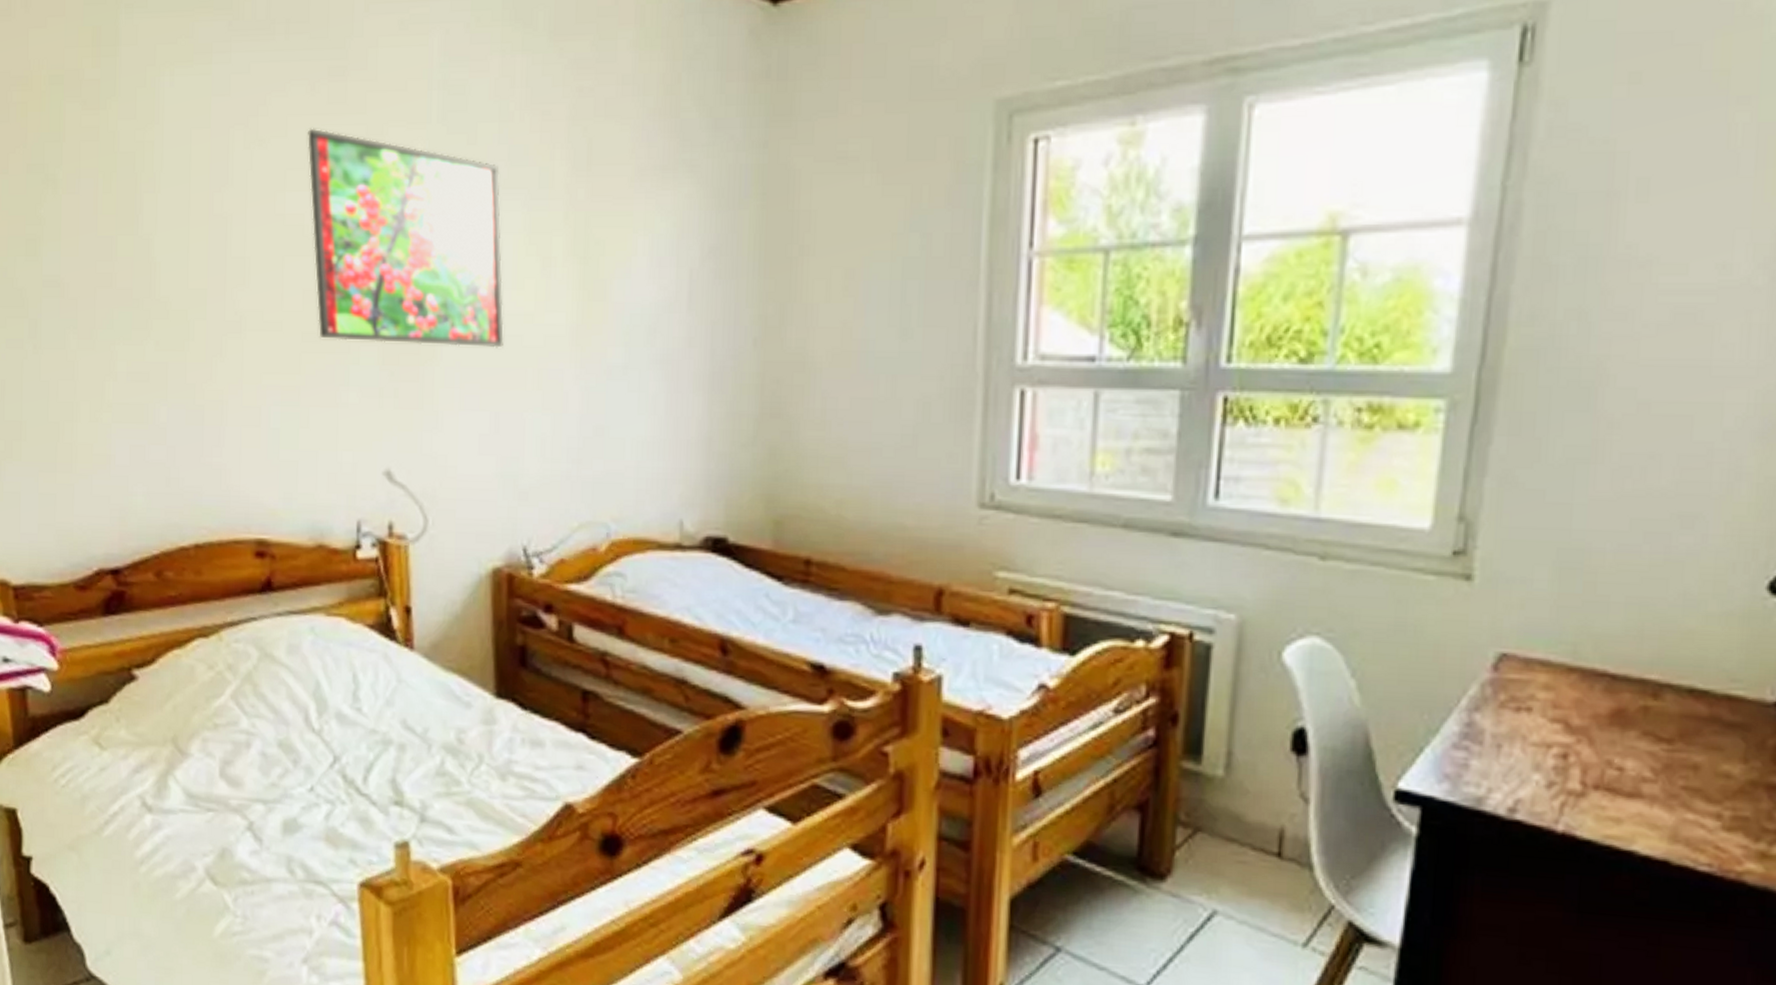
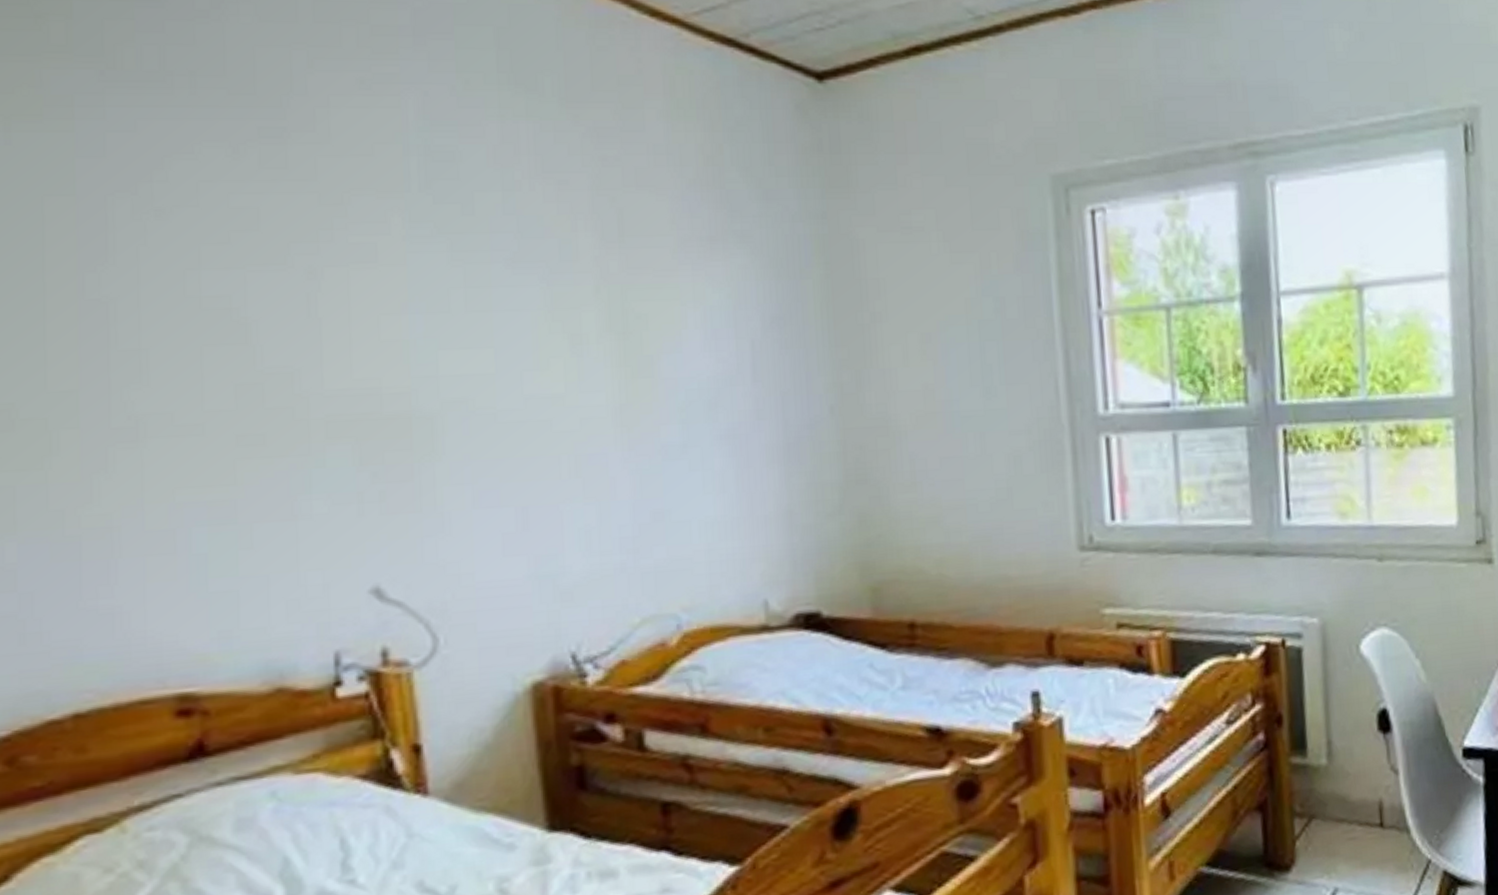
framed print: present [307,128,504,348] -> none [230,196,527,441]

